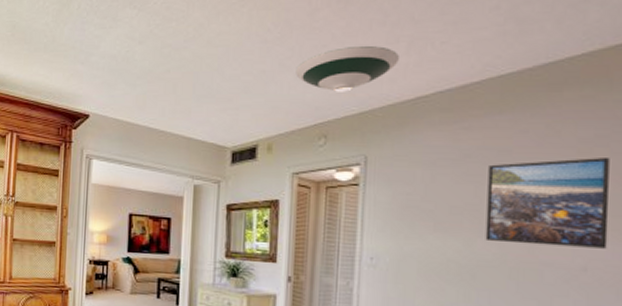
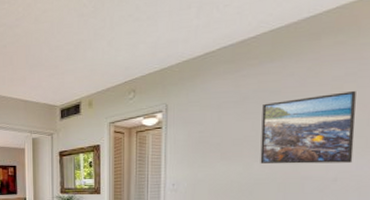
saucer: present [295,45,399,92] -> none [108,12,191,54]

